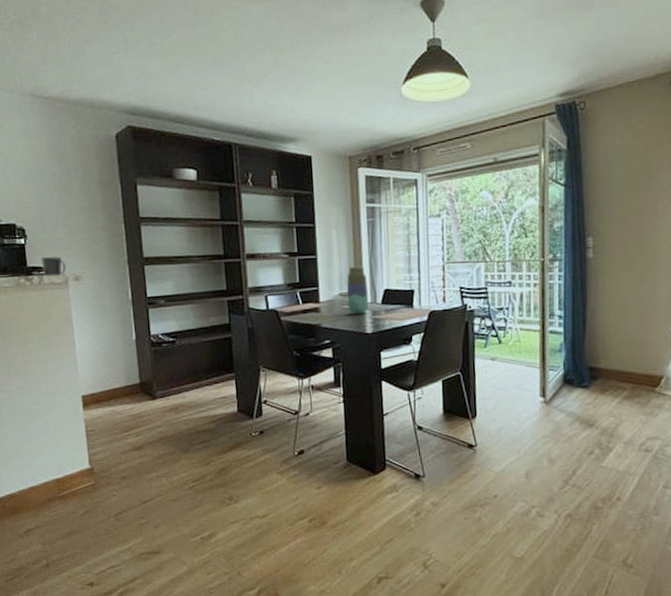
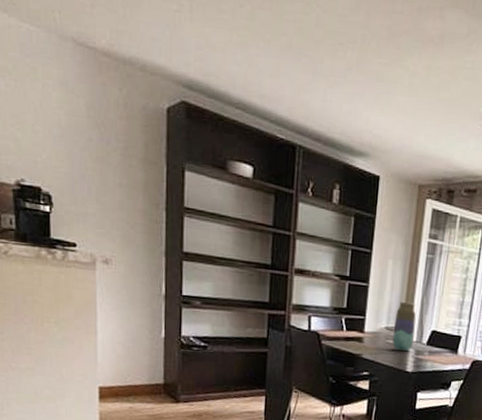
mug: present [41,256,67,278] -> none [67,230,95,256]

